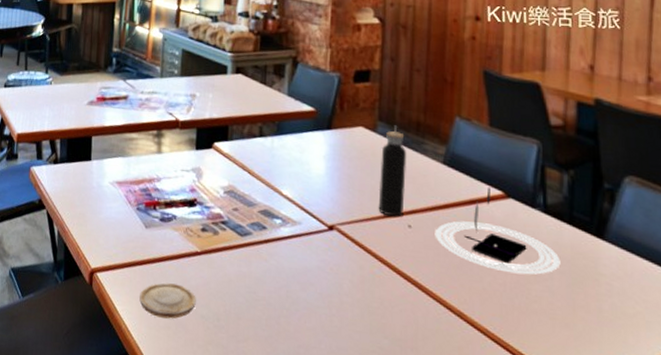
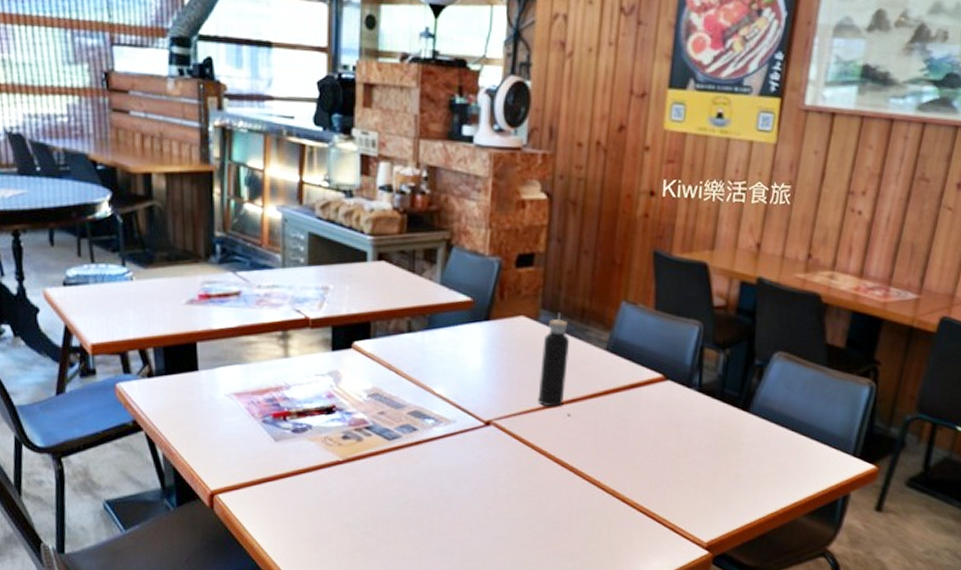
wood slice: present [139,282,196,319] -> none [273,496,339,532]
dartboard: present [435,187,561,275] -> none [593,370,709,451]

